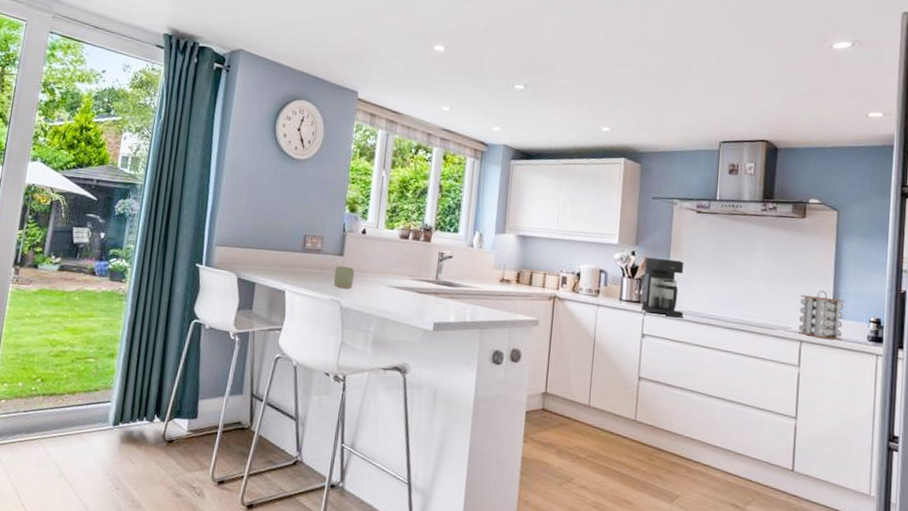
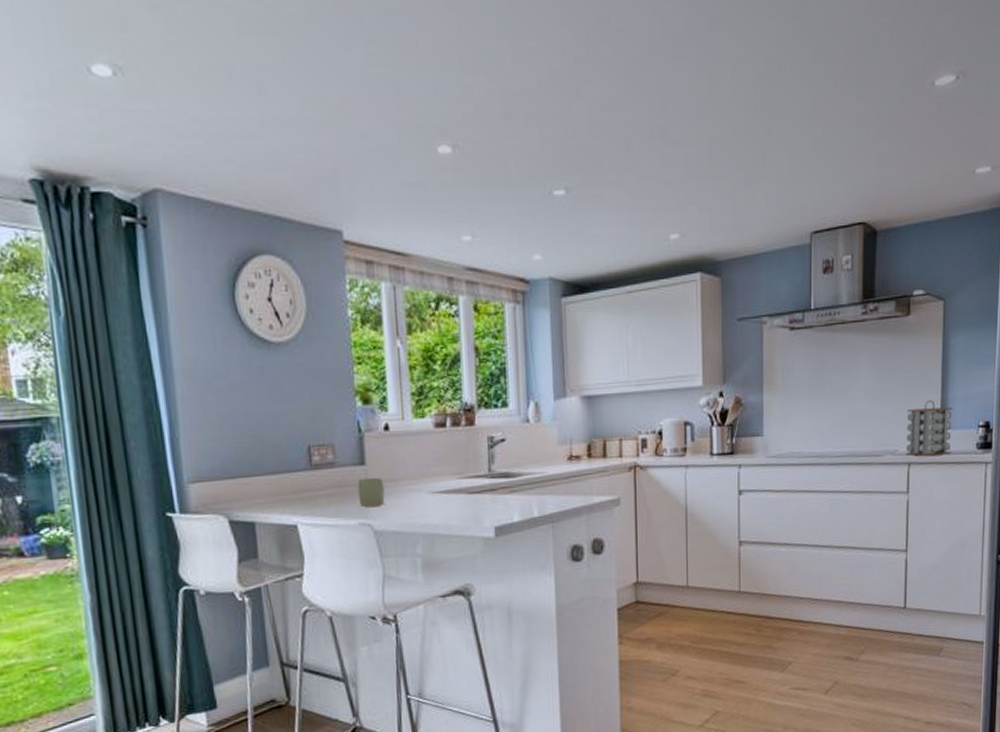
coffee maker: present [641,257,684,318] -> none [735,394,783,465]

